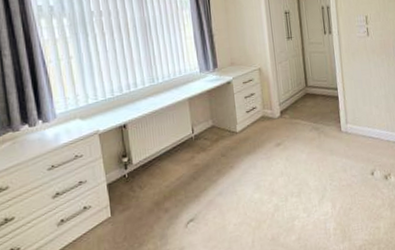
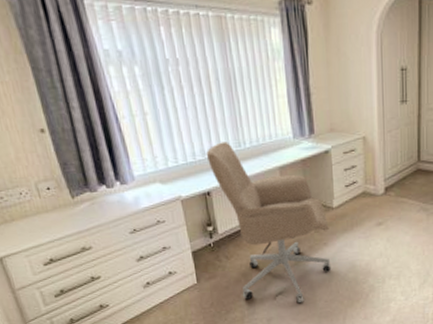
office chair: none [123,78,238,230] -> present [206,141,332,304]

